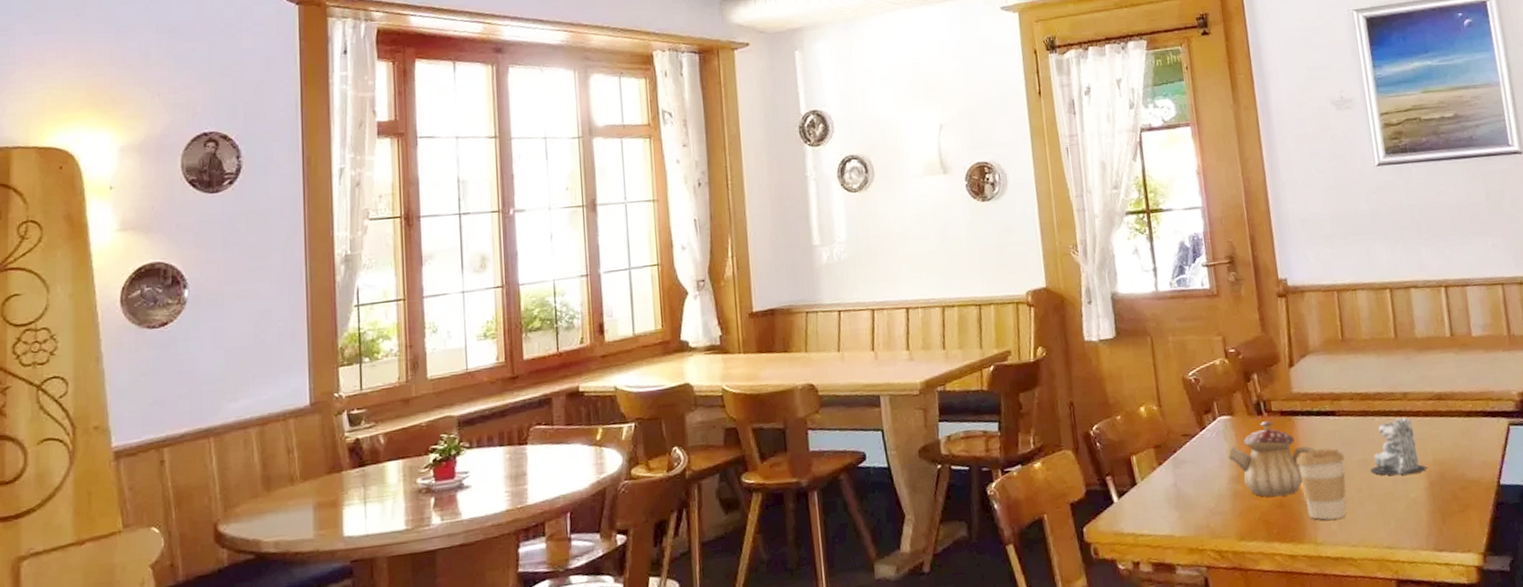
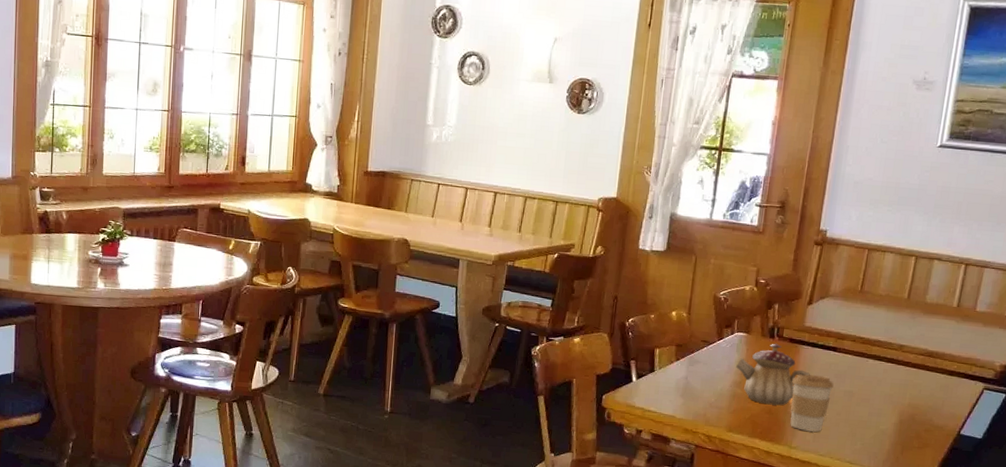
candle: present [1371,417,1427,476] -> none [853,363,902,411]

